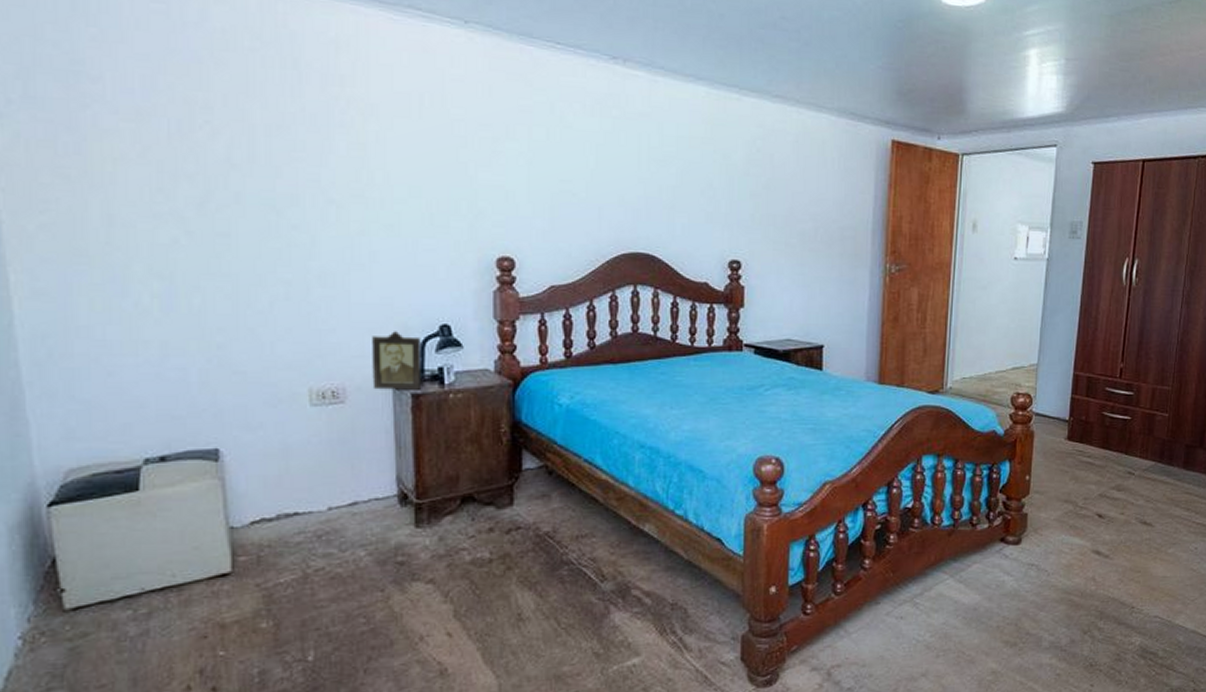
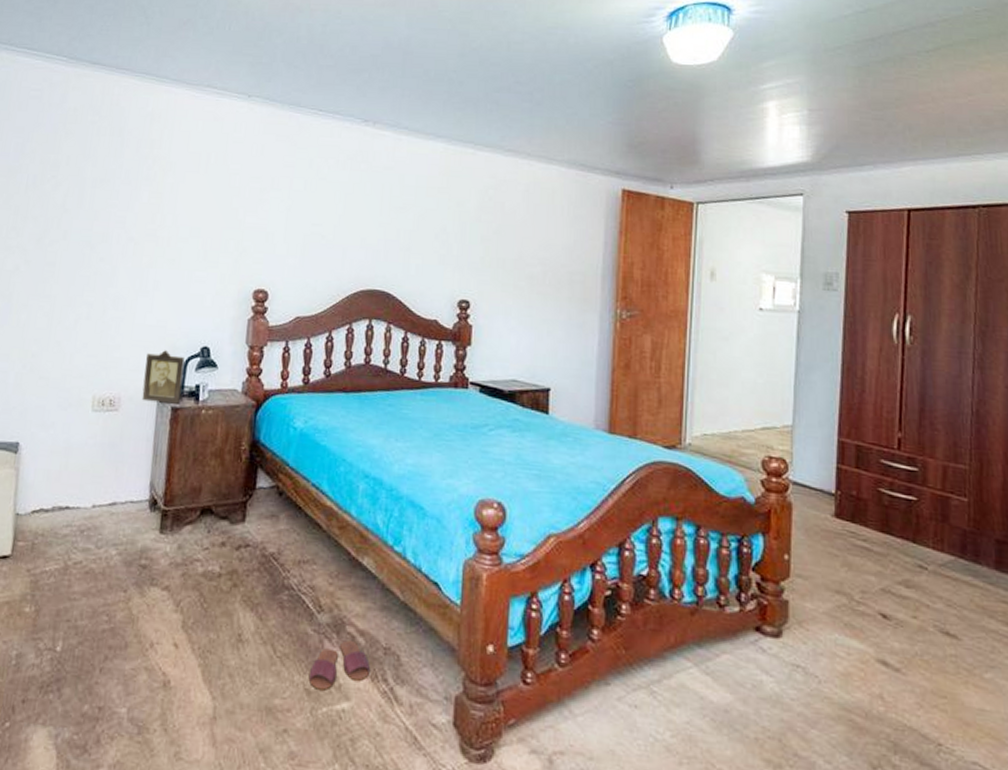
slippers: none [596,603,659,651] -> present [308,640,371,690]

